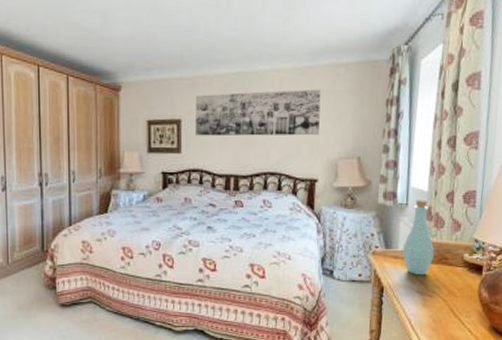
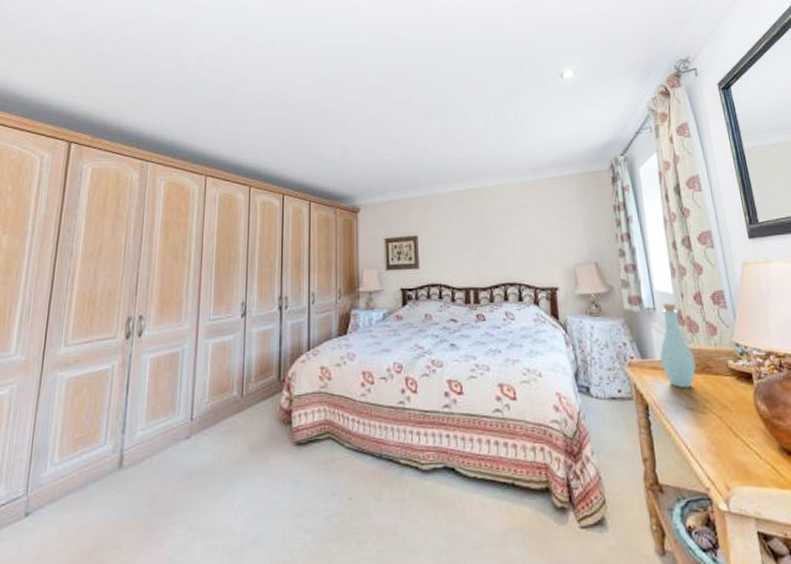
wall art: present [195,89,321,136] -> none [429,200,553,251]

